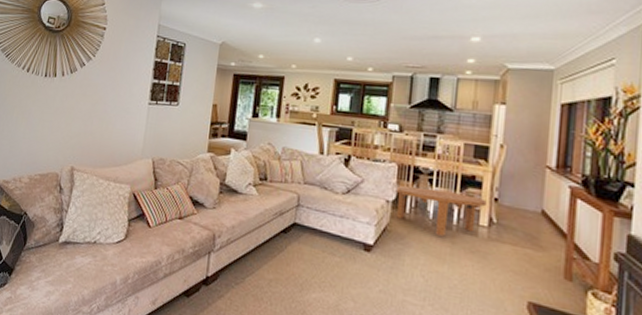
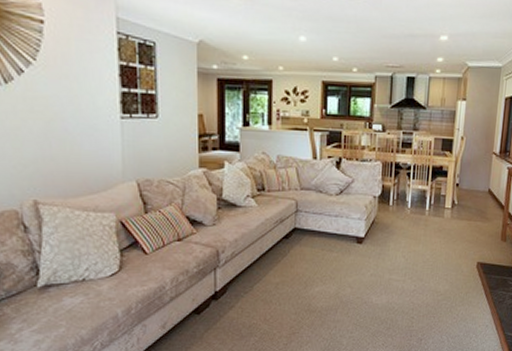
coffee table: present [396,186,487,237] -> none [381,181,451,221]

